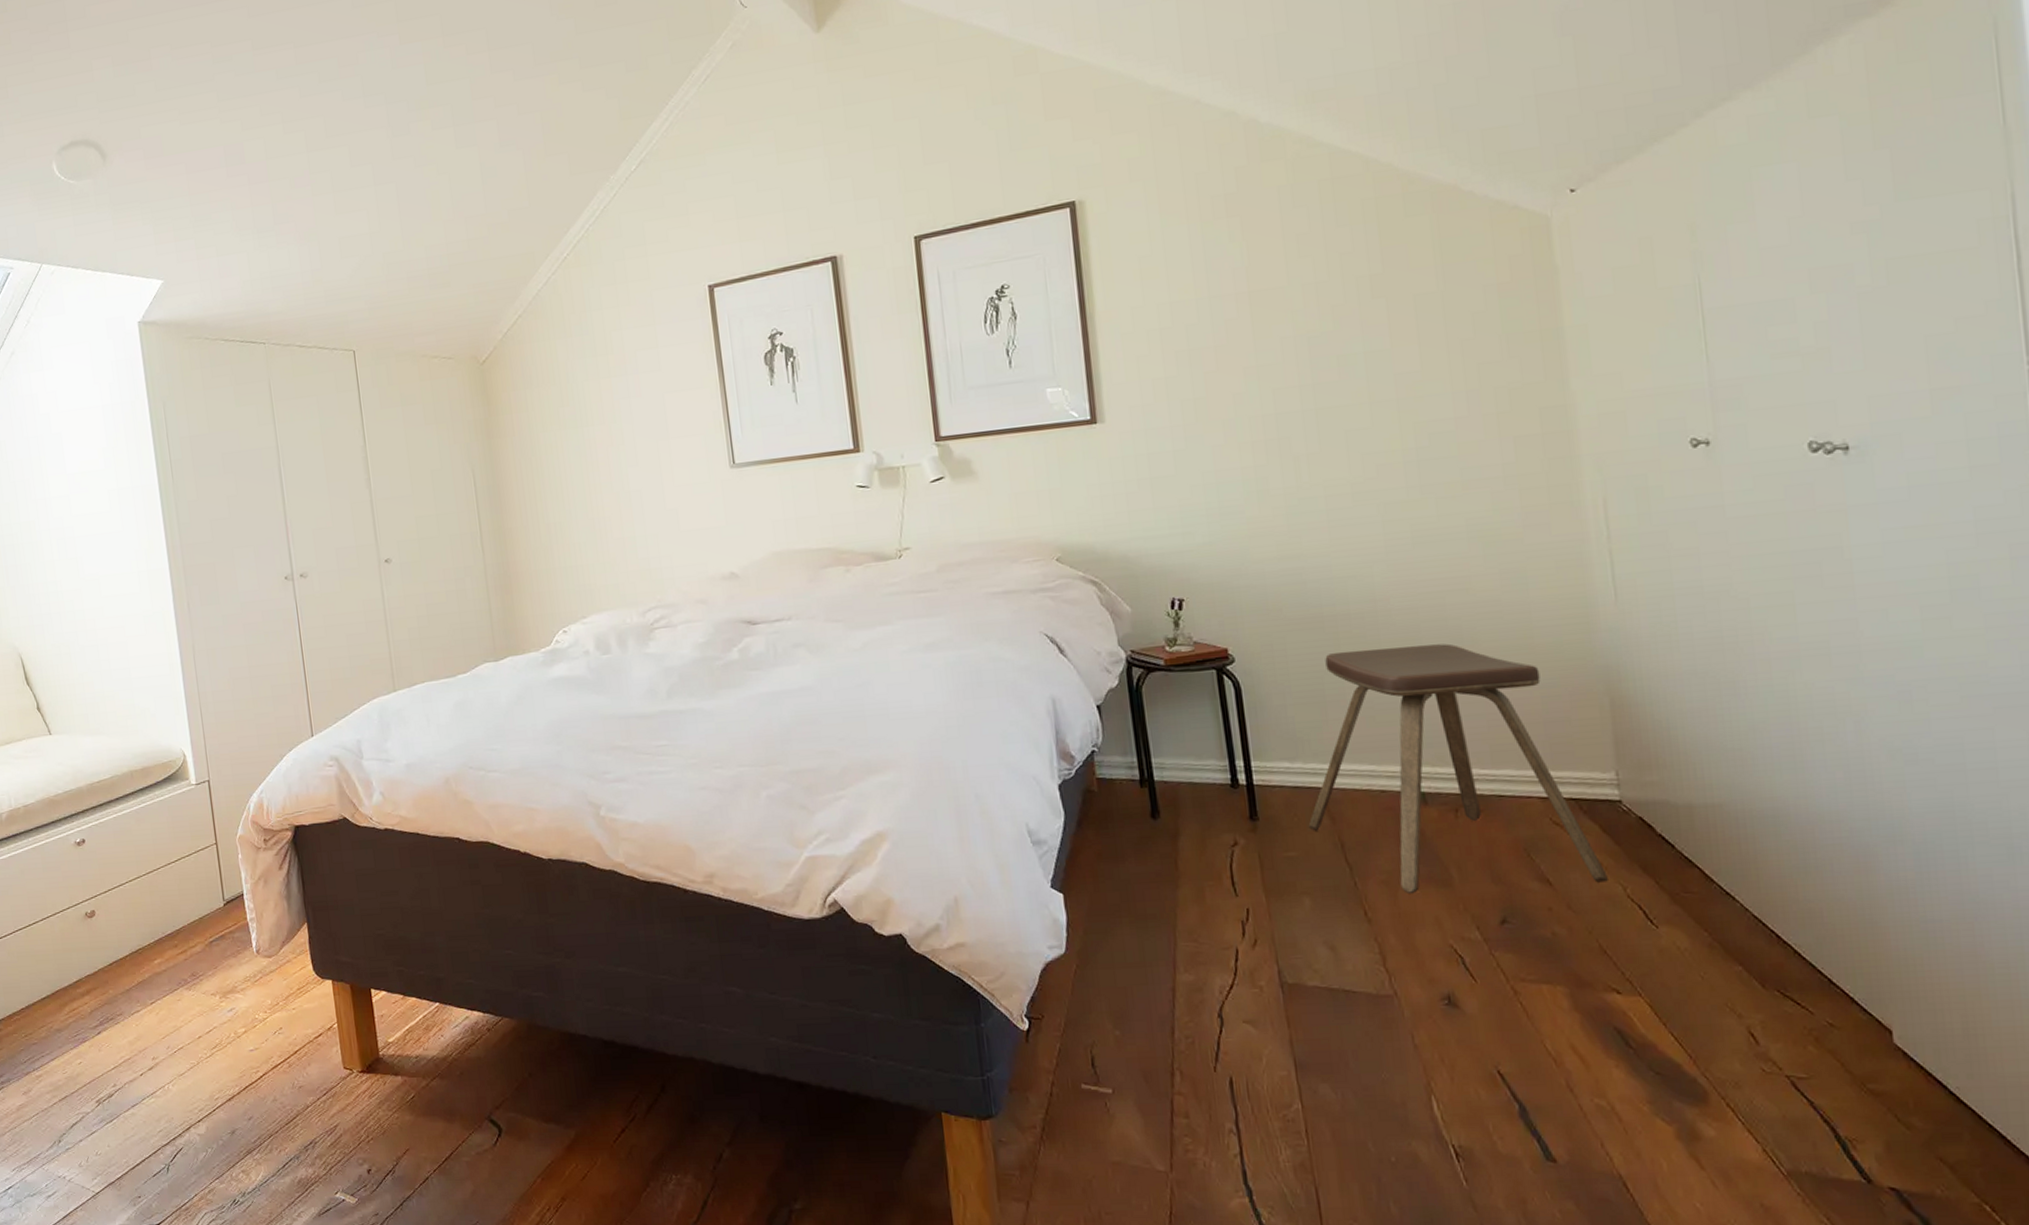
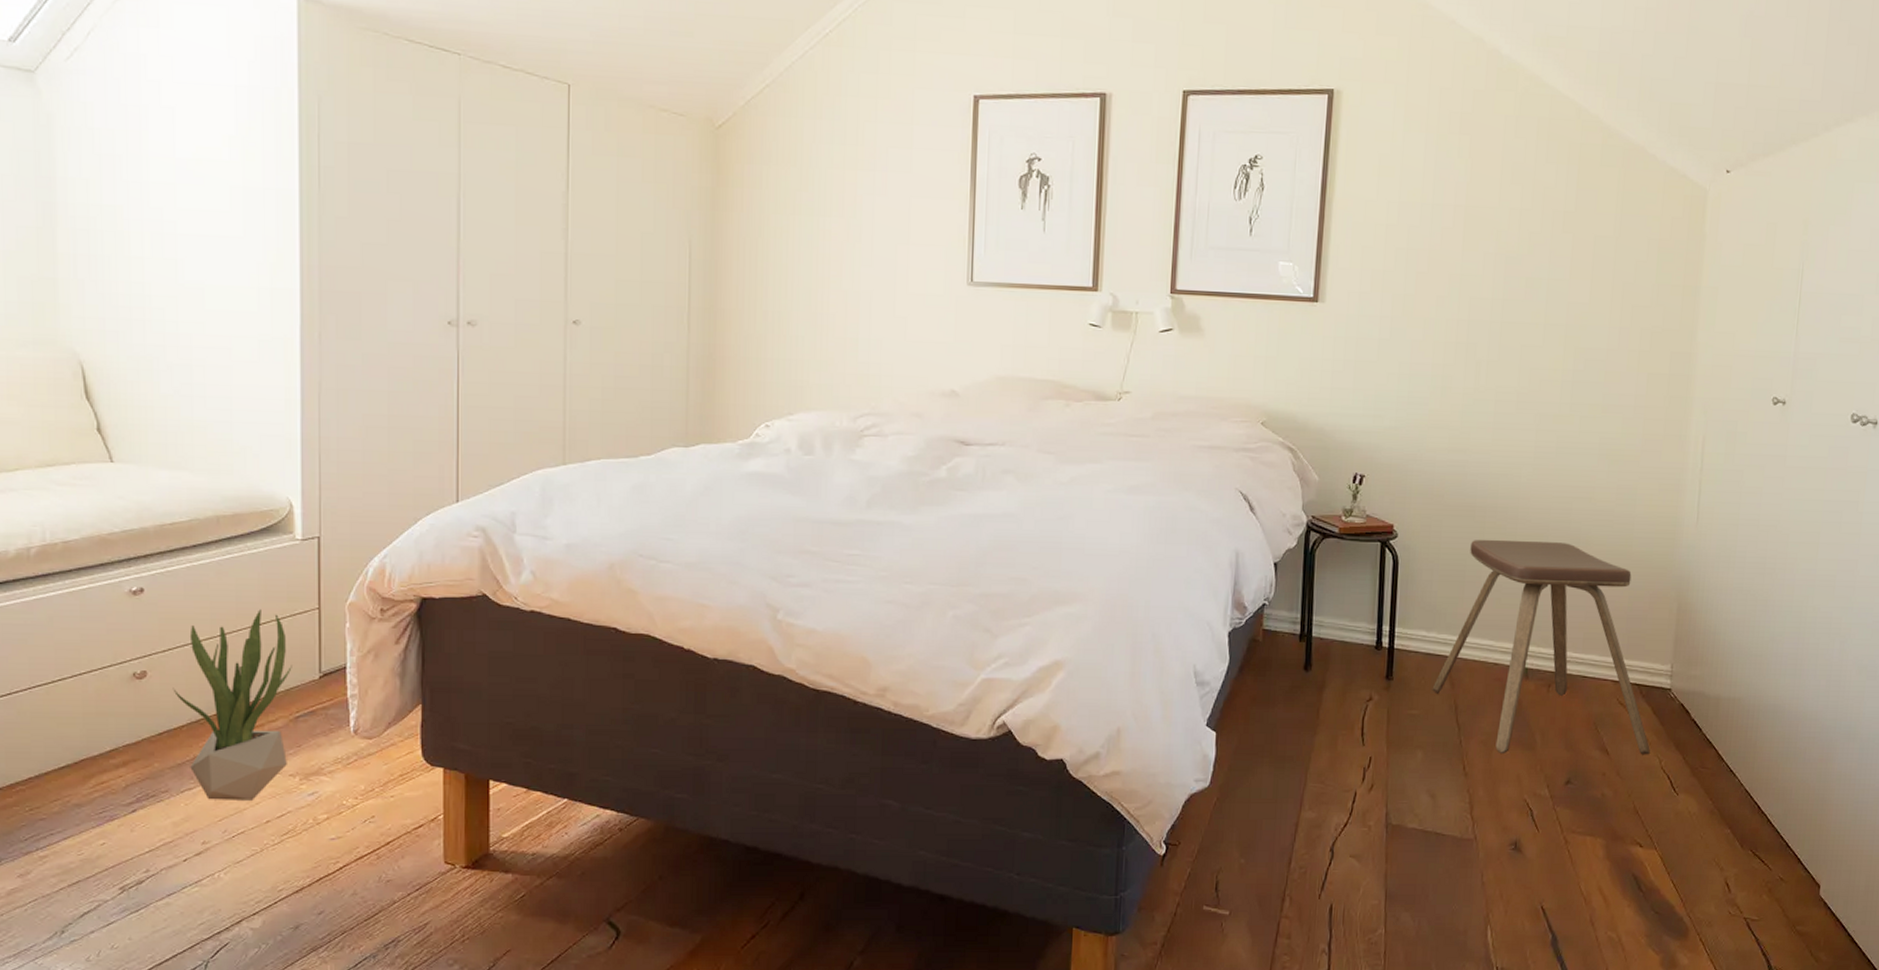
potted plant: none [115,849,208,1020] -> present [172,609,292,800]

